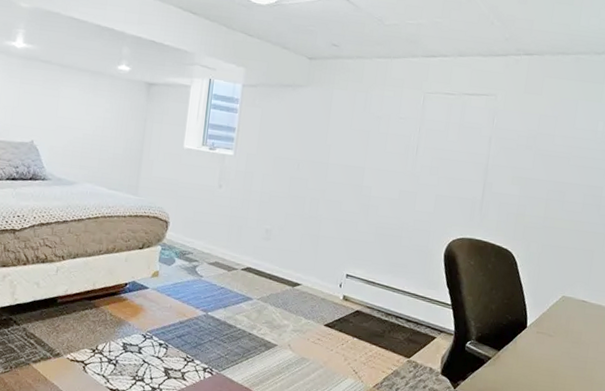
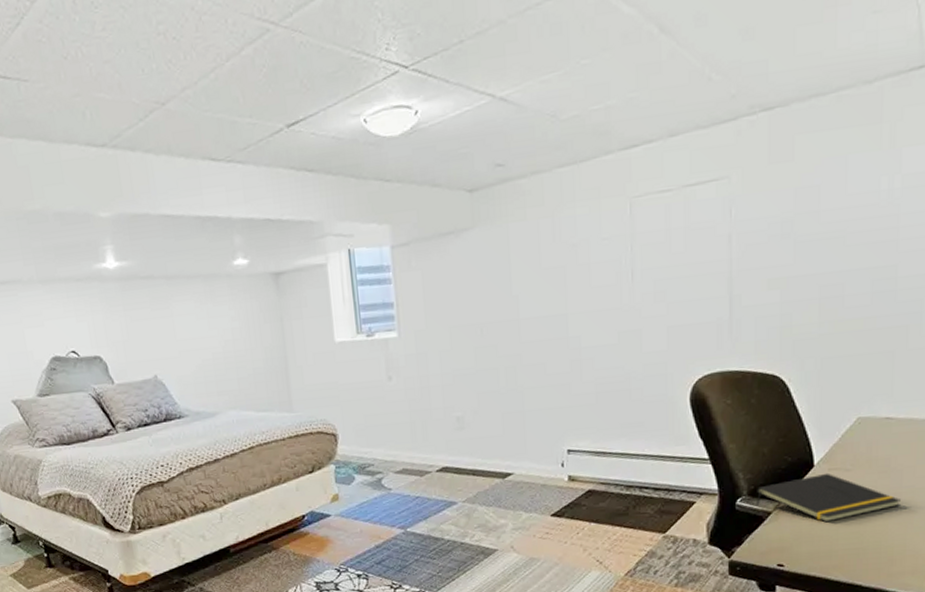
notepad: none [480,334,586,375] -> present [755,473,901,523]

